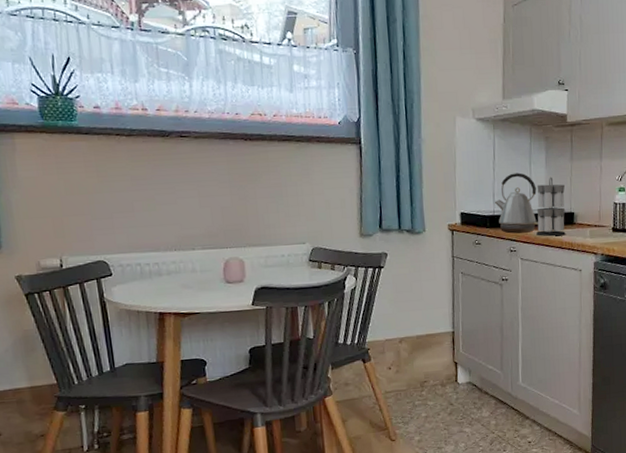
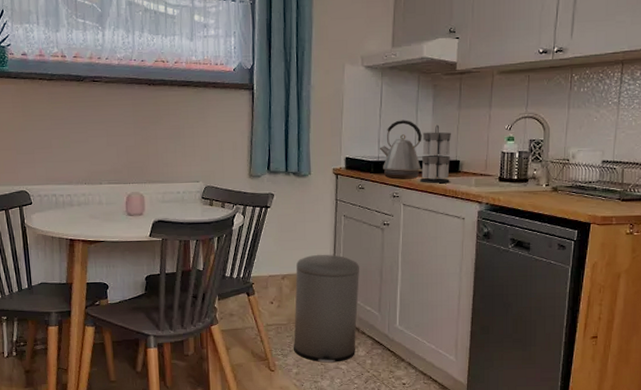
pedal bin: none [413,314,480,428] -> present [293,254,360,364]

